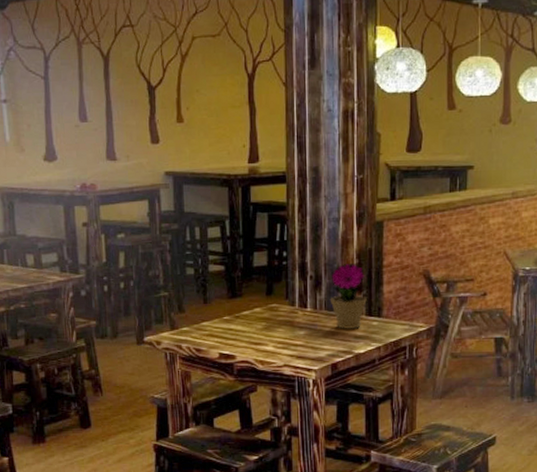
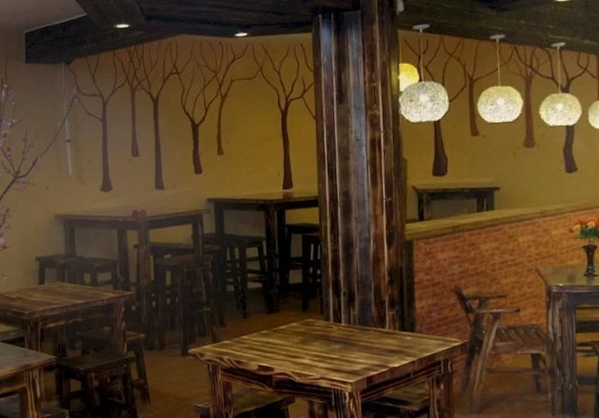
flower pot: present [330,262,367,329] -> none [363,280,400,343]

